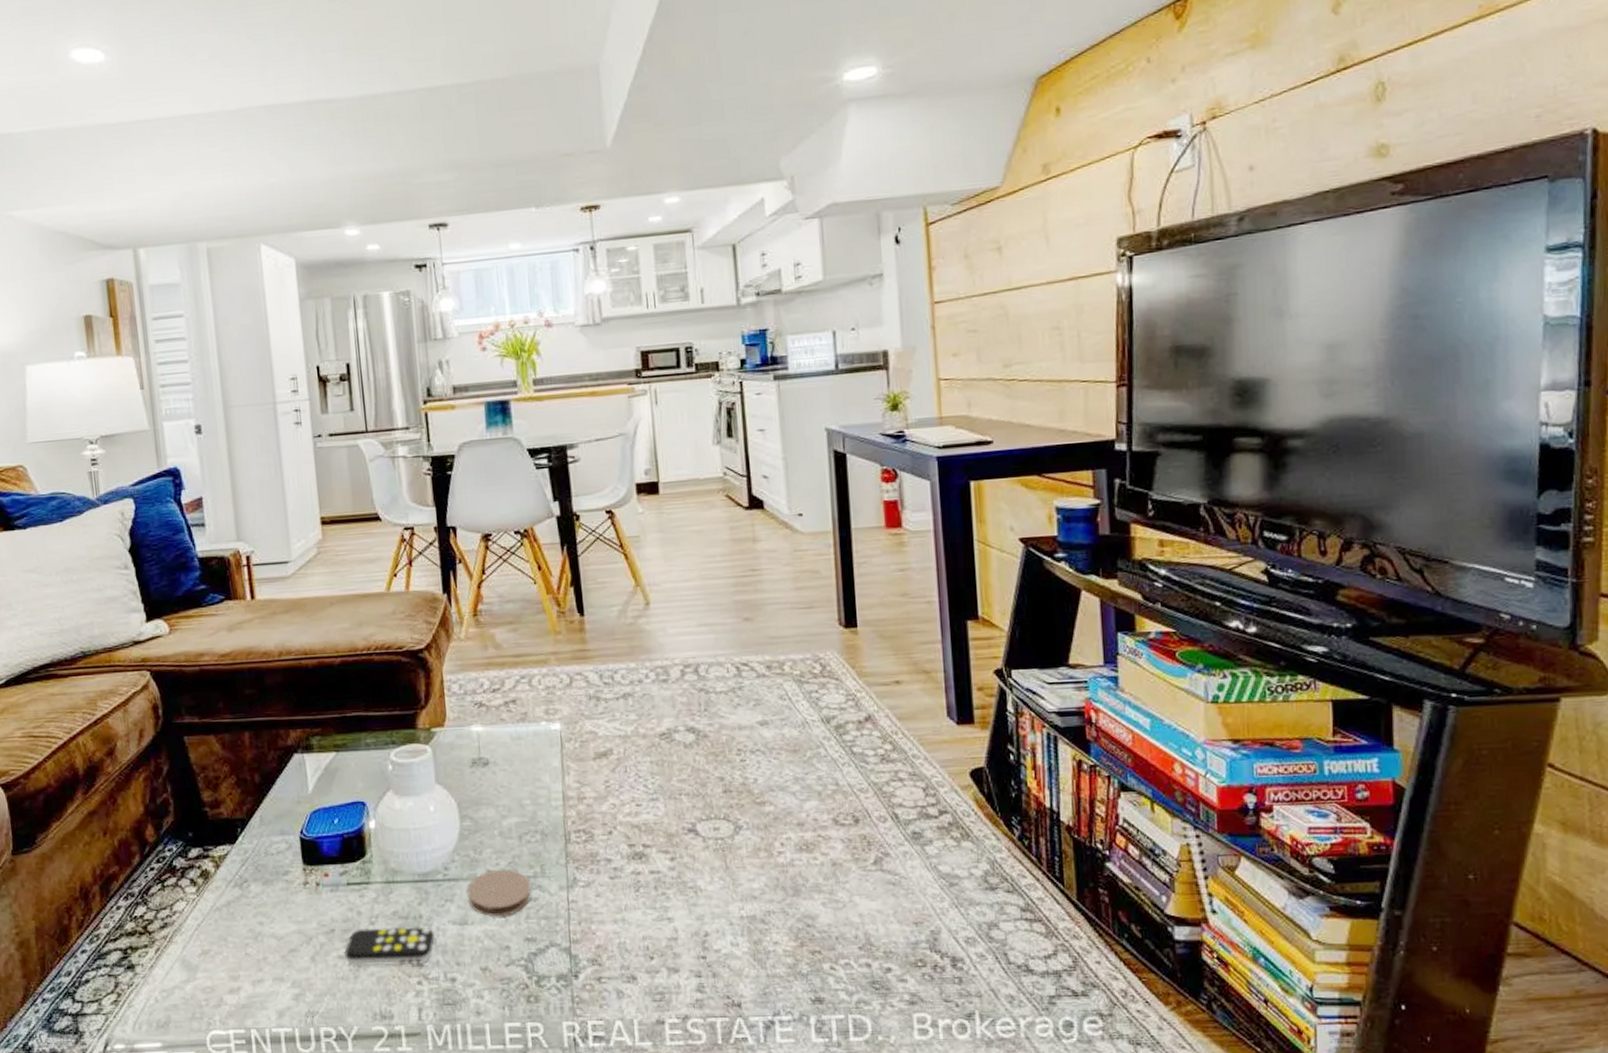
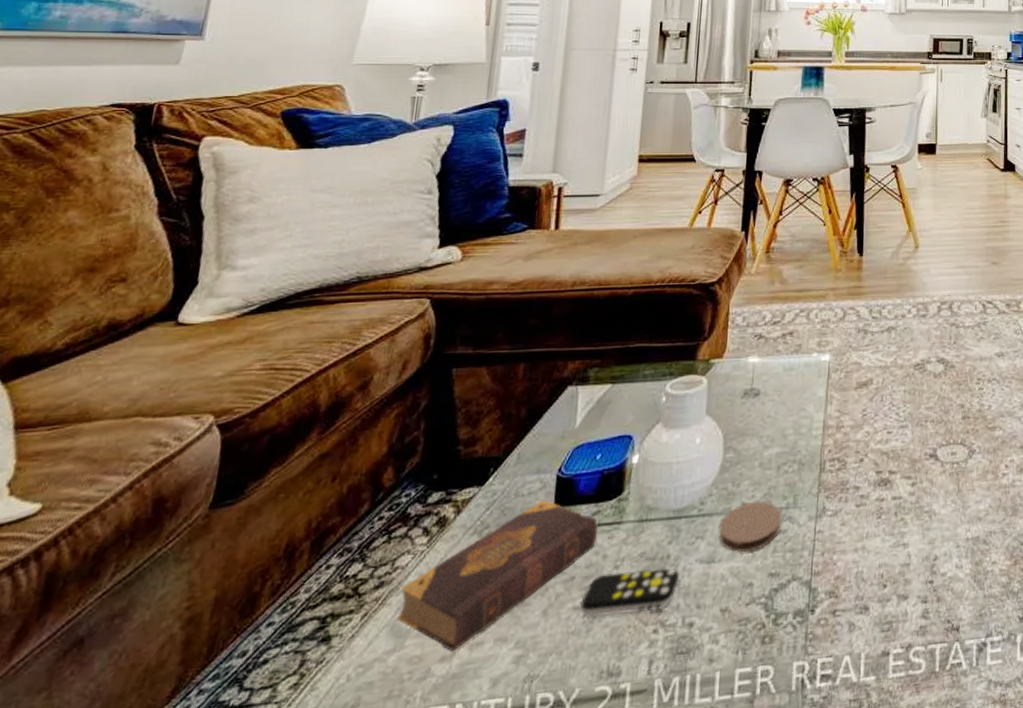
book: none [182,858,349,986] -> present [396,499,598,653]

